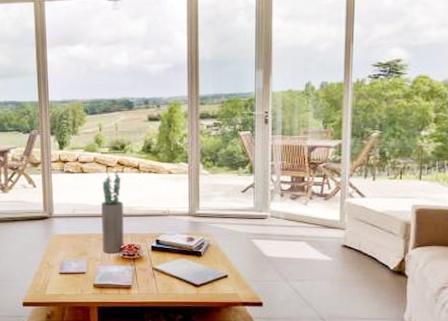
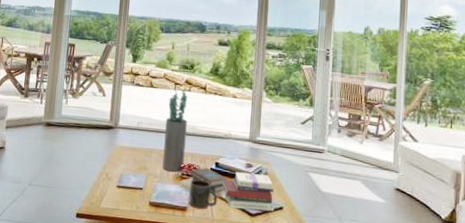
books: none [121,246,170,276] -> present [179,167,228,201]
mug: none [132,258,161,286] -> present [189,179,218,210]
books: none [164,247,219,282] -> present [222,172,275,213]

